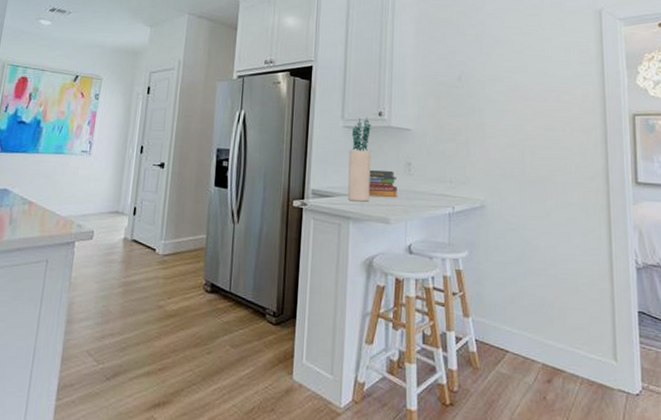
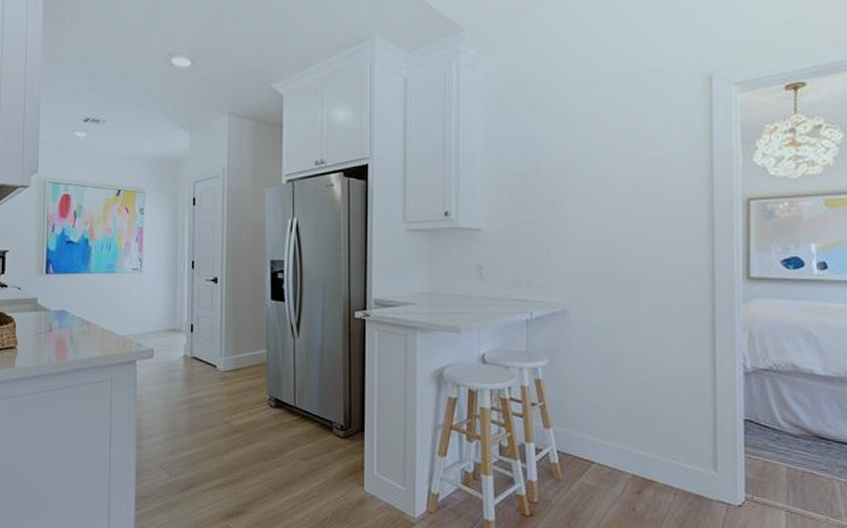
vase: present [347,117,371,202] -> none [413,218,438,310]
books: present [368,169,397,198] -> none [436,275,468,305]

